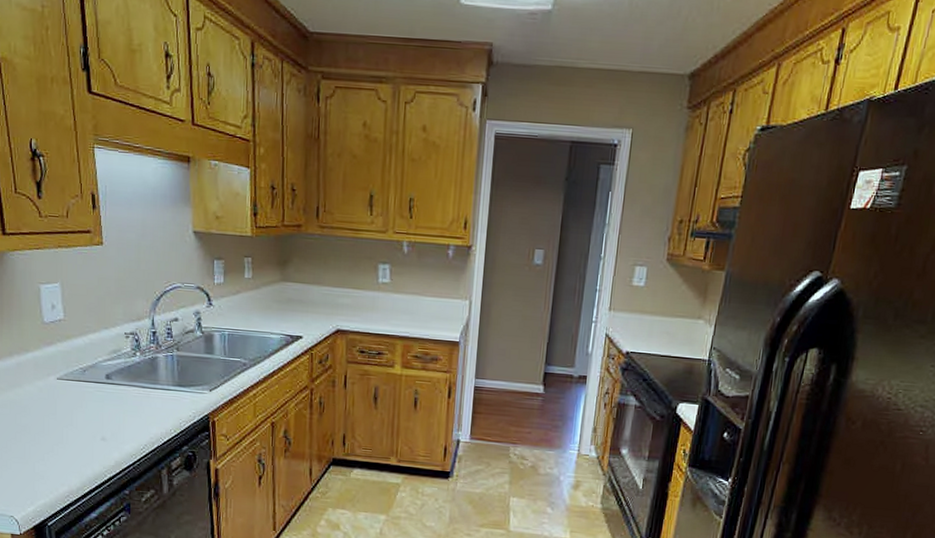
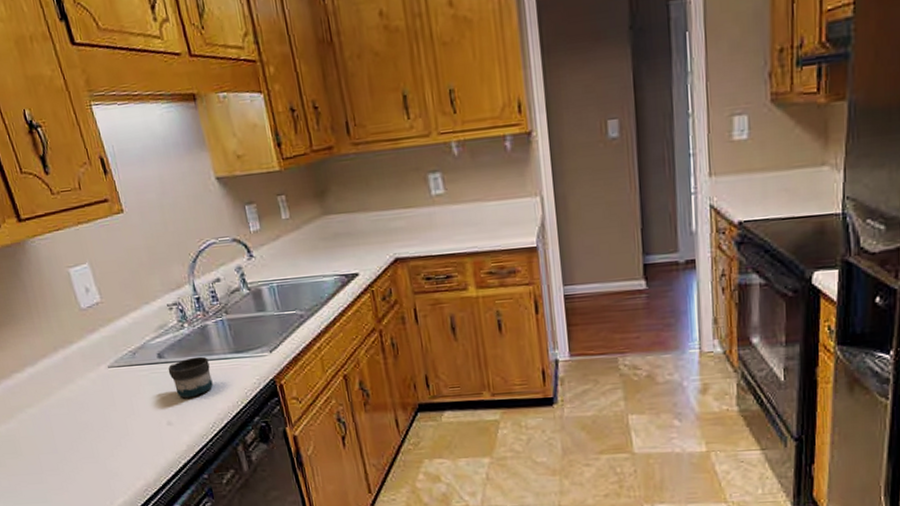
mug: none [113,383,152,419] -> present [168,356,213,398]

